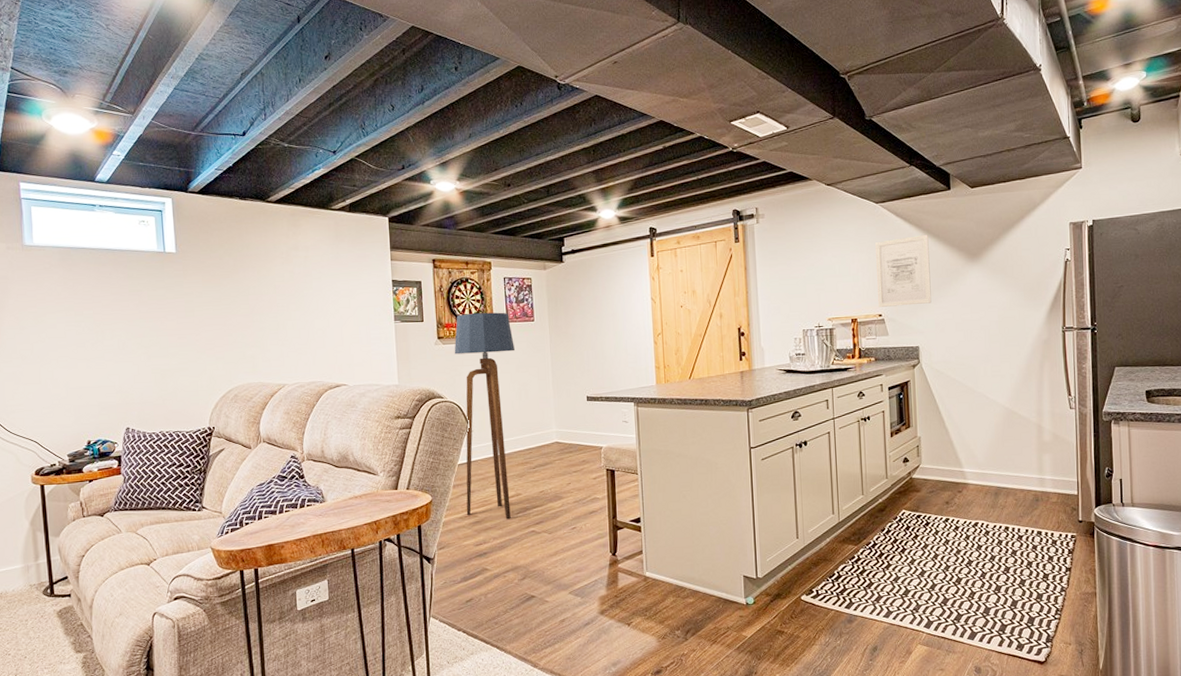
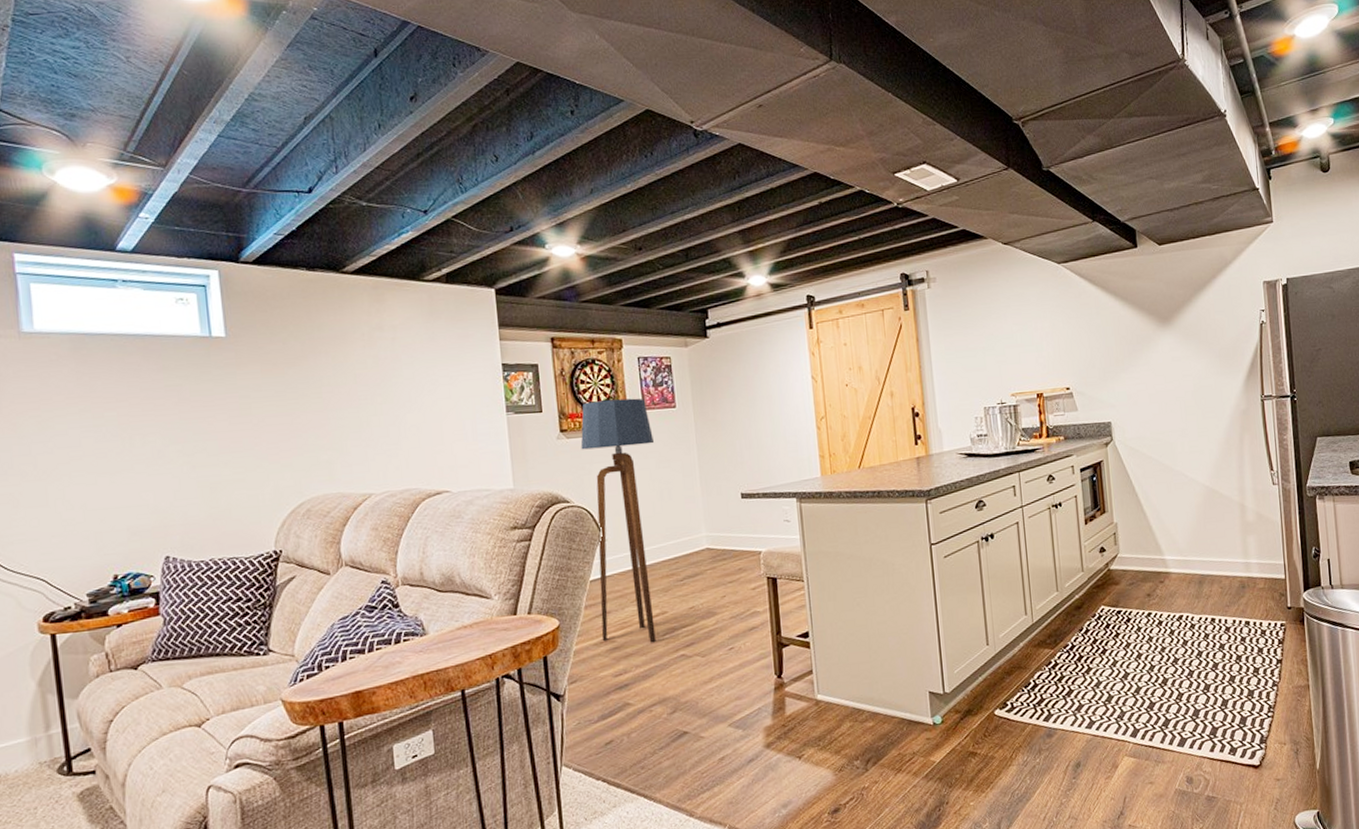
wall art: present [875,234,932,307] -> none [1059,297,1123,379]

